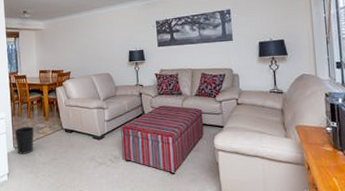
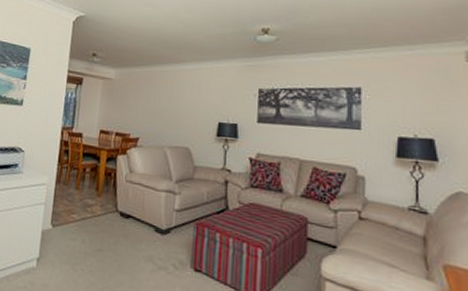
wastebasket: present [14,126,34,154] -> none [54,199,81,237]

